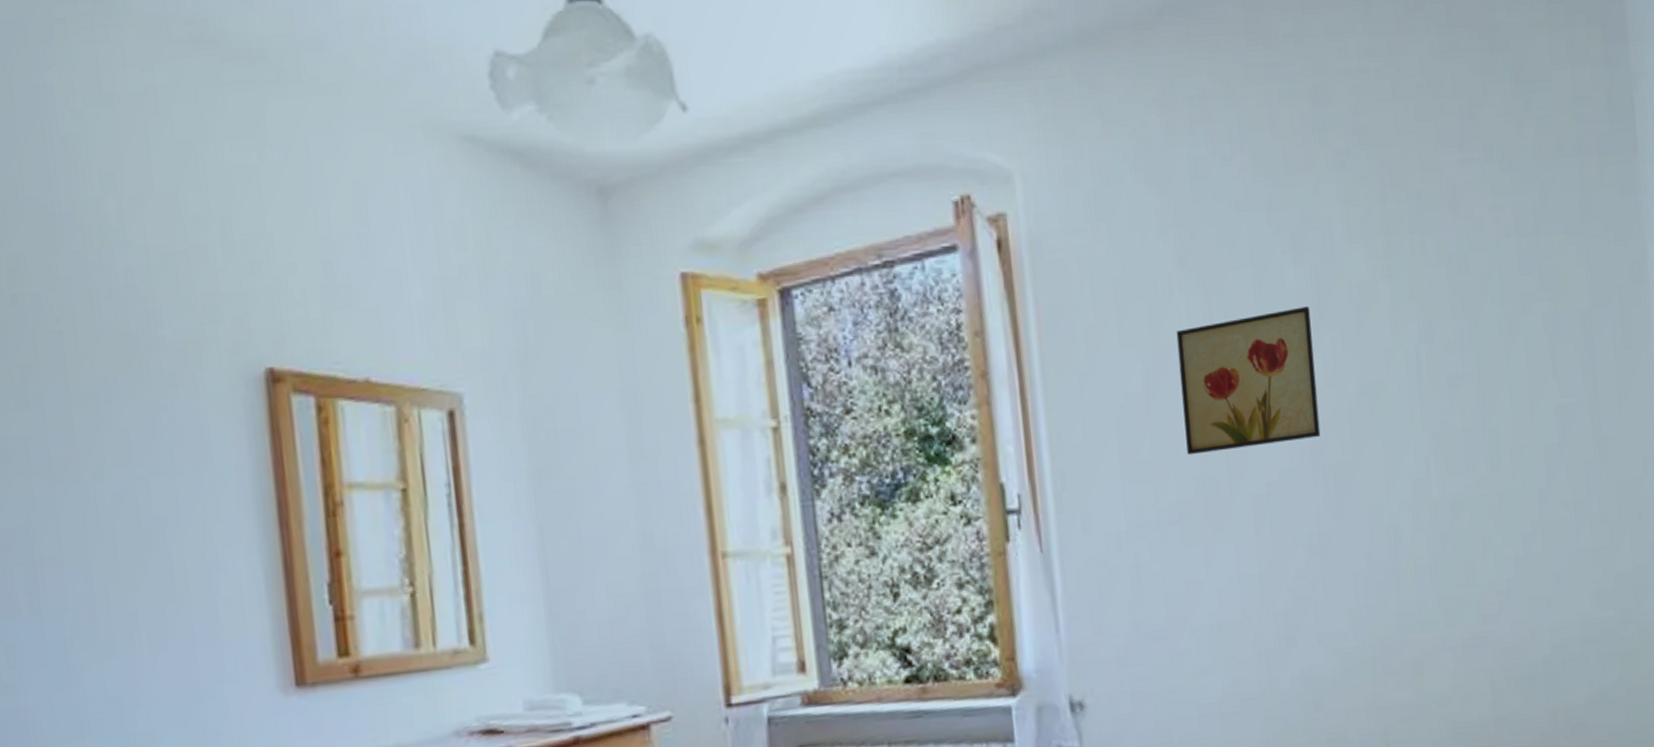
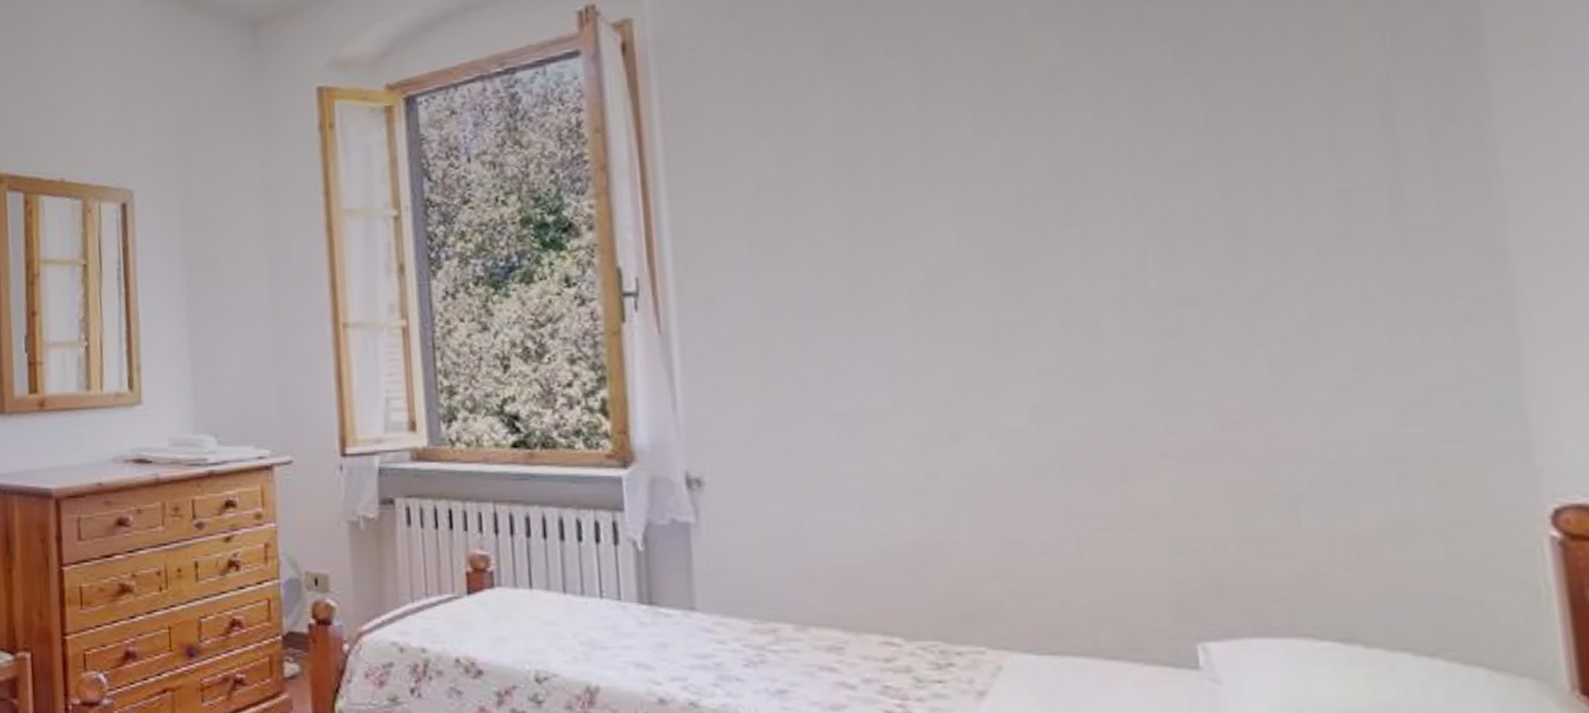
wall art: present [1176,306,1321,456] -> none [819,92,997,243]

